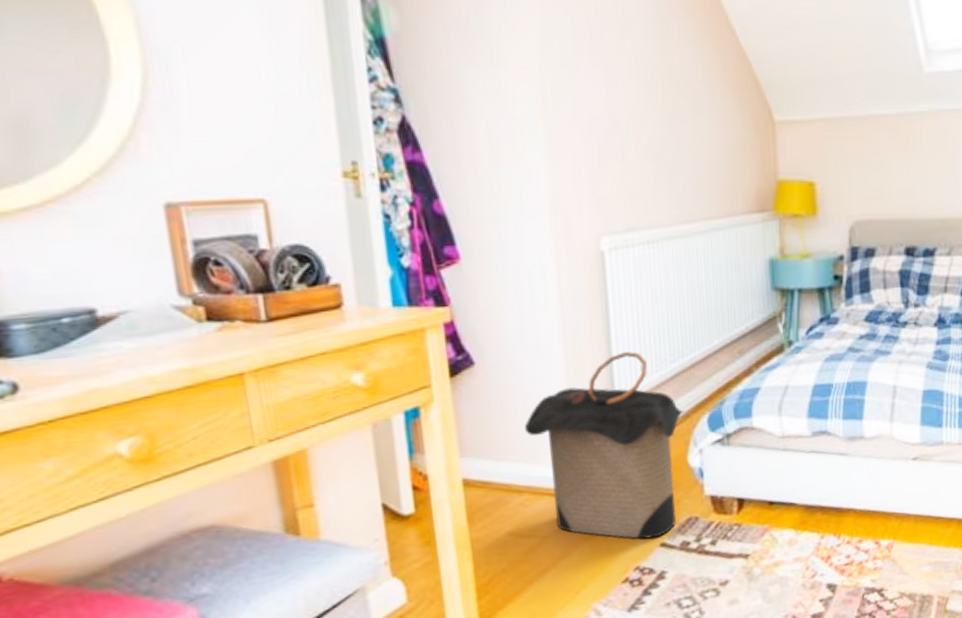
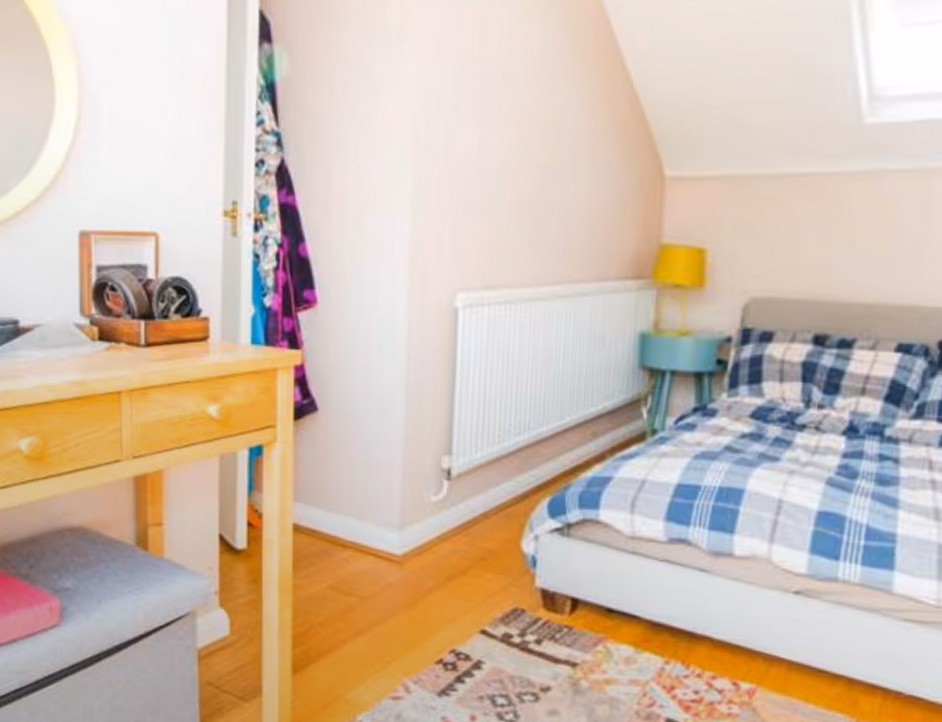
laundry hamper: present [525,351,685,539] -> none [358,417,524,623]

